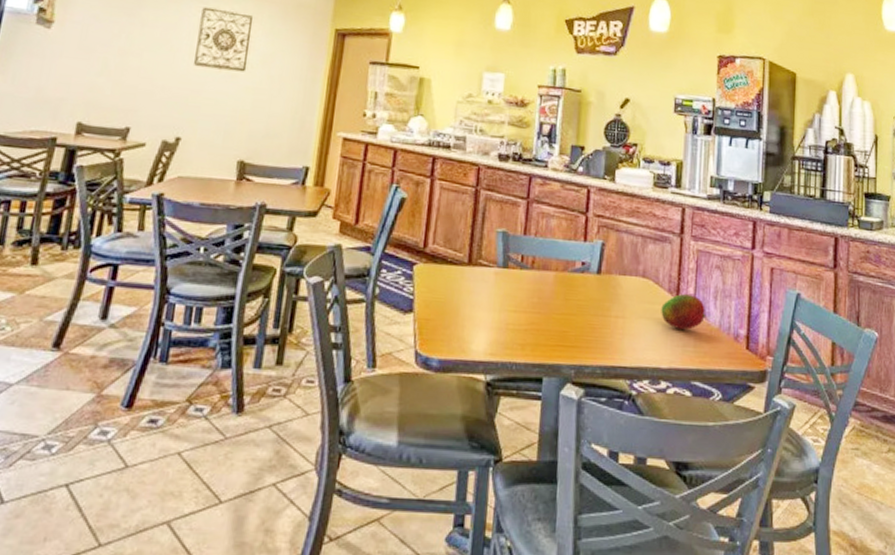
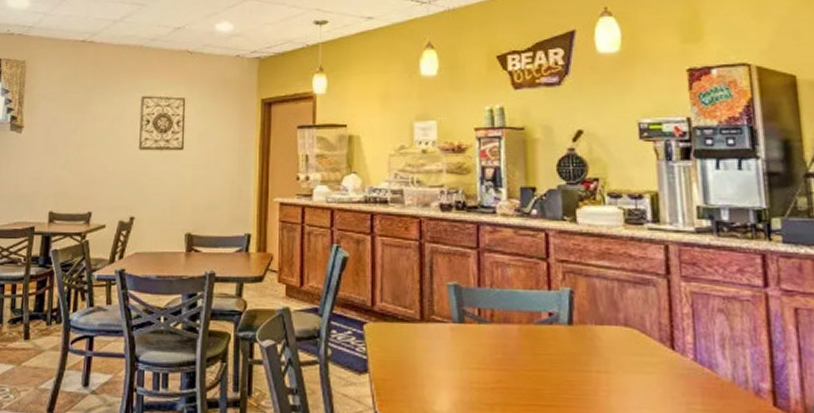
fruit: present [661,293,706,330] -> none [653,342,714,385]

